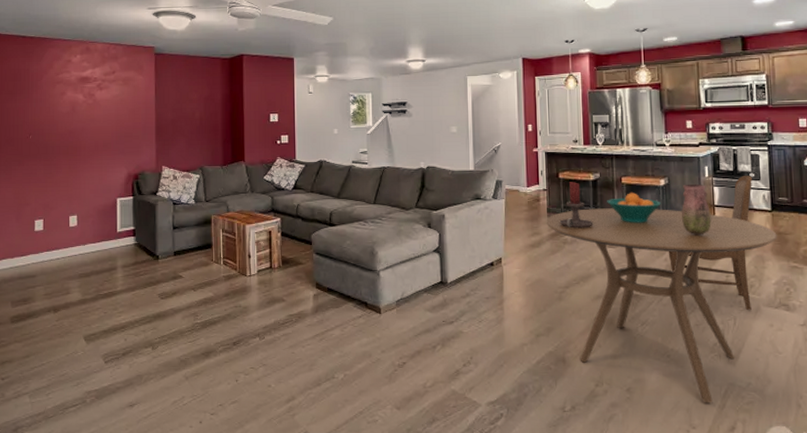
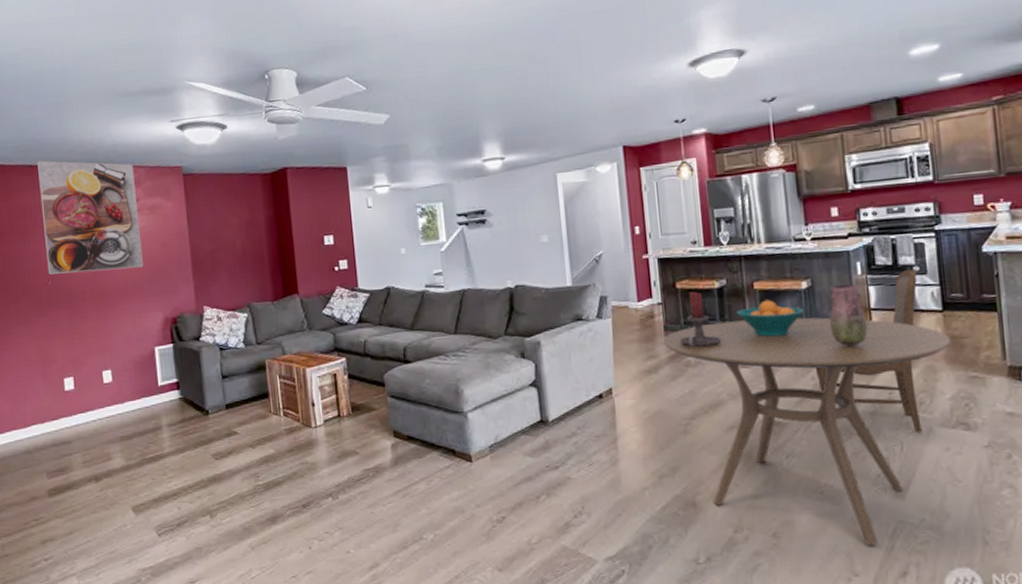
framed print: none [30,33,114,130] -> present [37,160,143,275]

